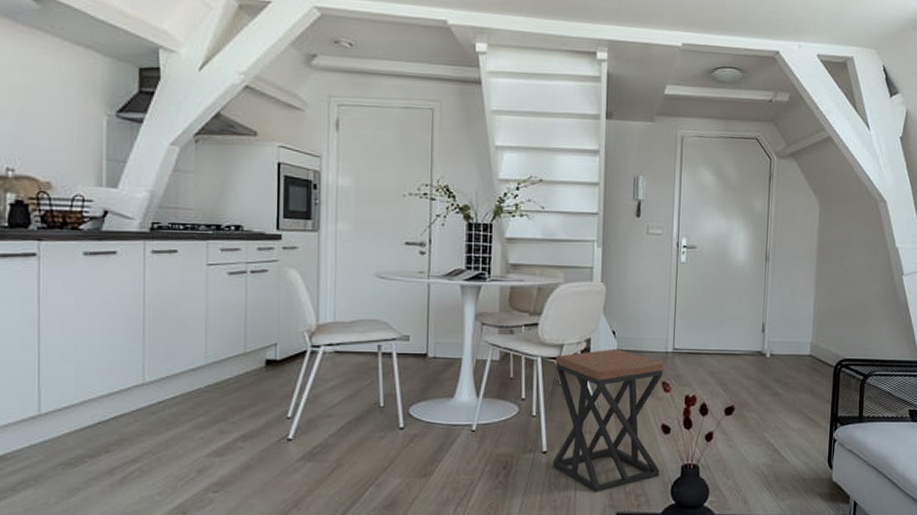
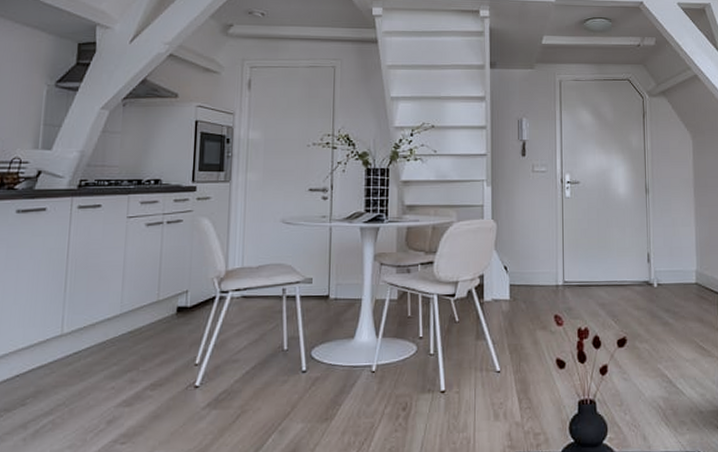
stool: present [552,348,663,493] -> none [450,284,557,433]

